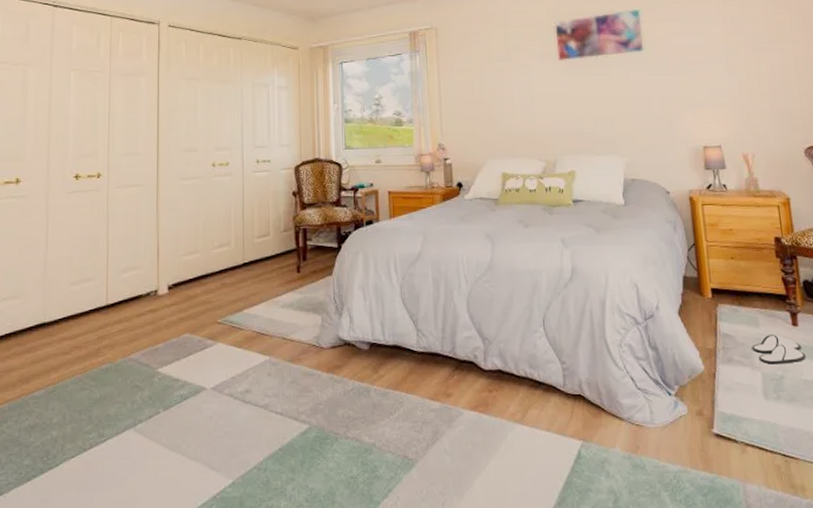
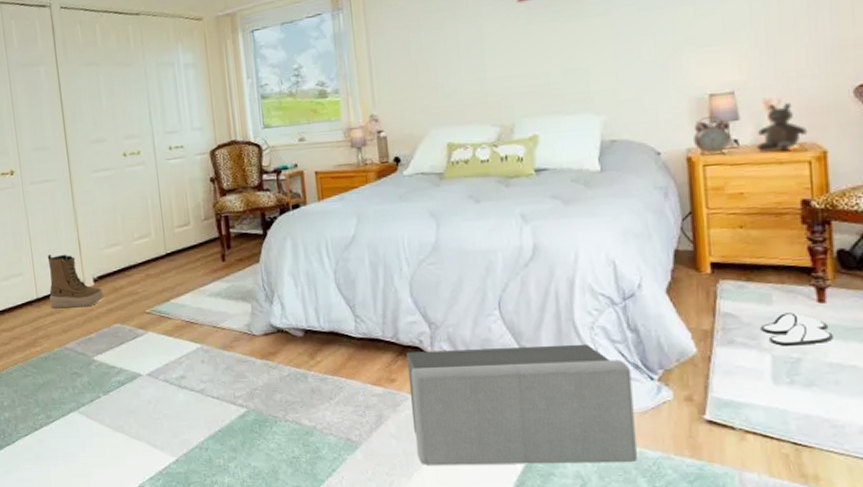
boot: none [120,259,176,316] -> present [47,254,103,309]
storage ottoman: none [462,360,660,483] -> present [406,343,637,465]
alarm clock: none [693,165,721,196] -> present [692,116,730,154]
stuffed bear: none [740,157,775,197] -> present [757,103,808,152]

